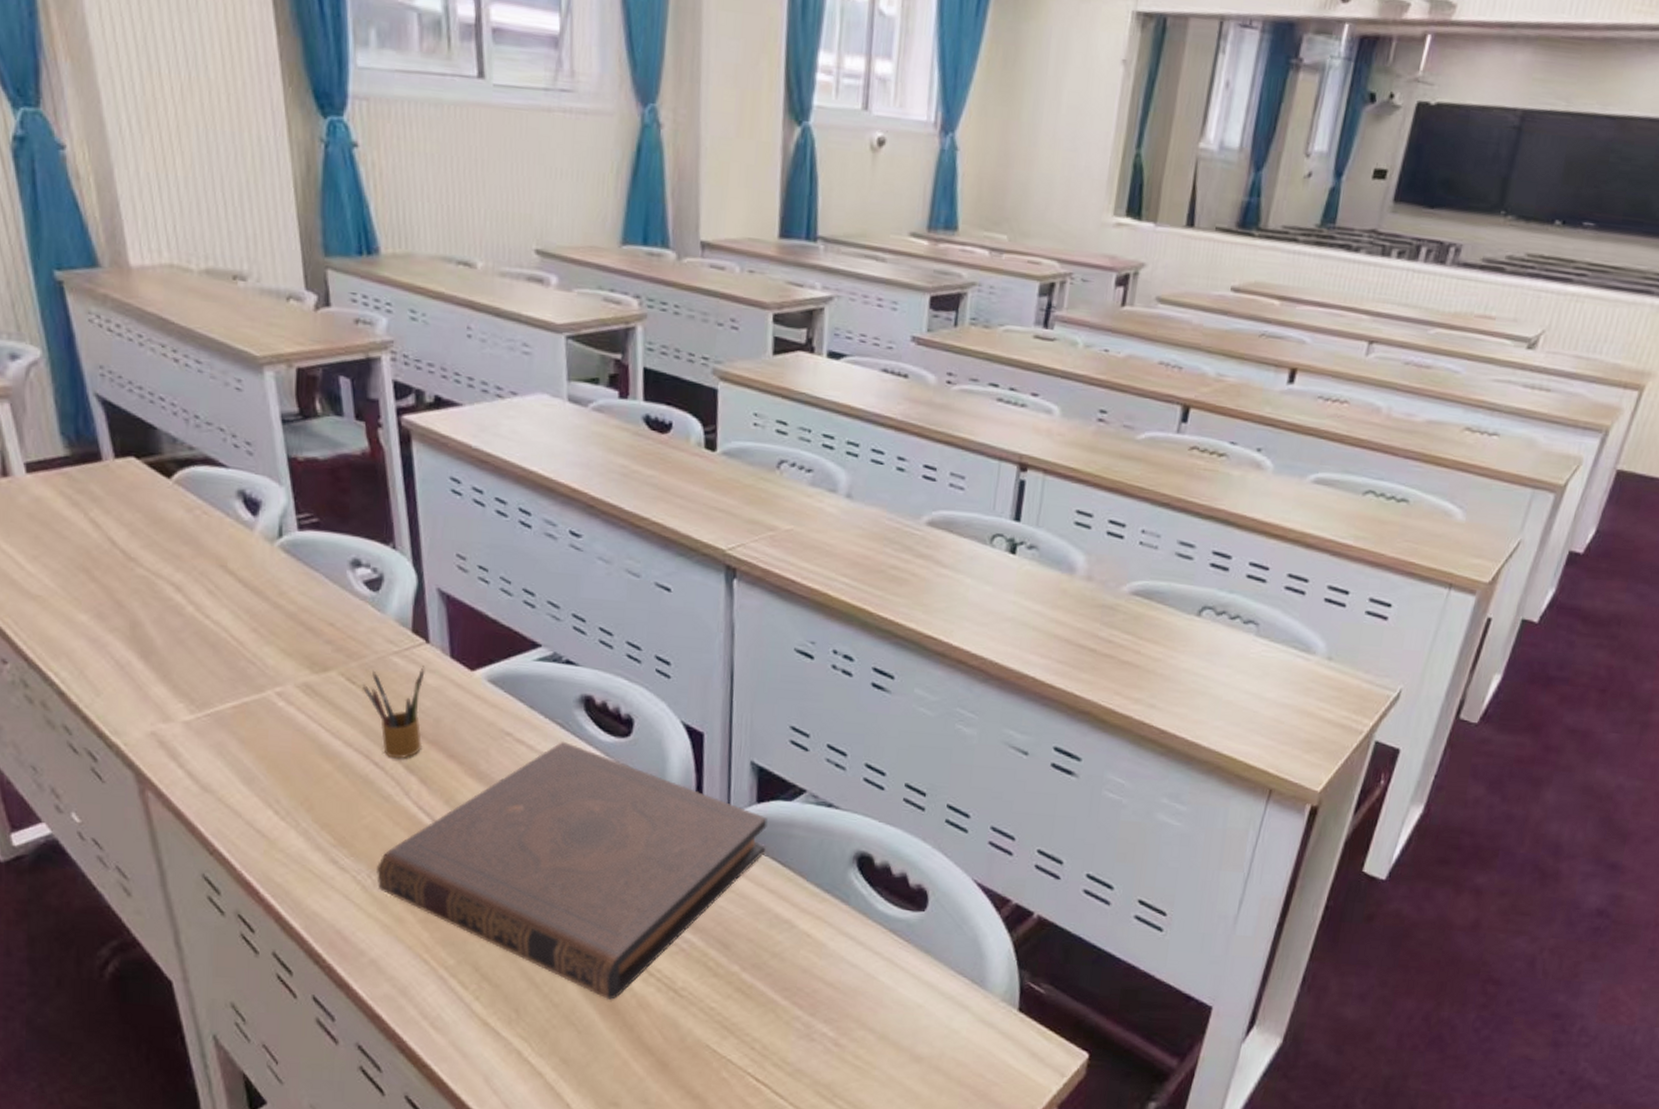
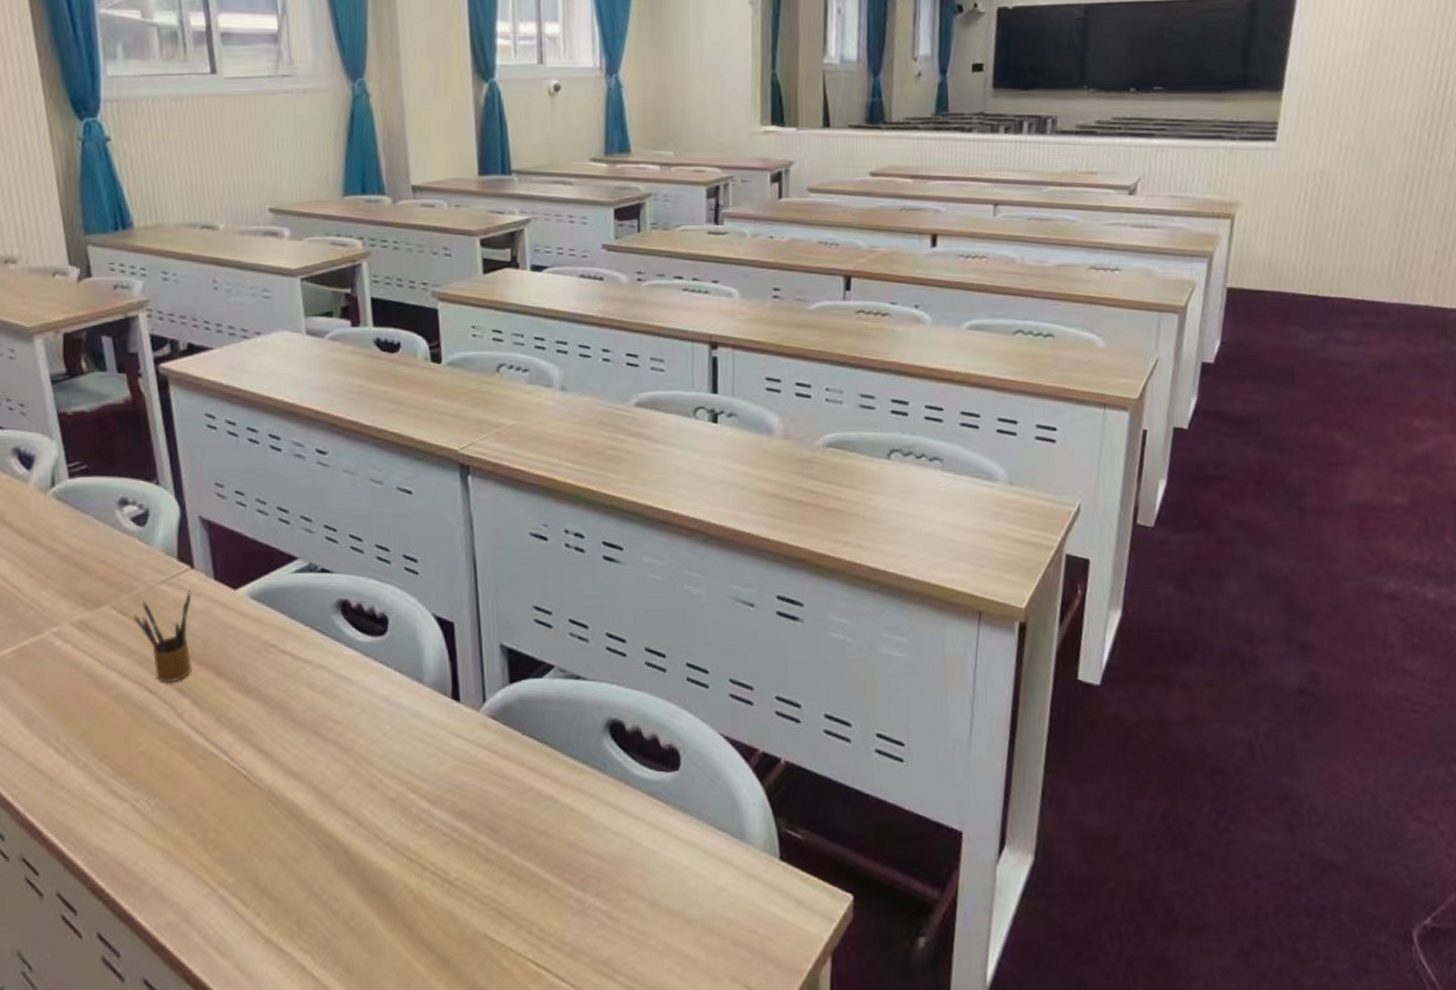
book: present [377,741,768,1000] -> none [155,646,523,900]

